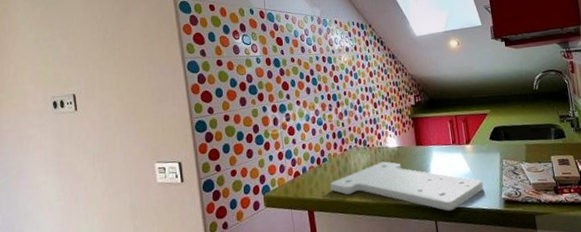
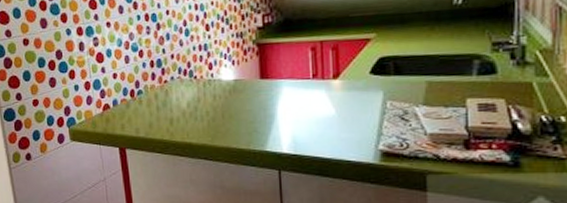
cutting board: present [330,161,484,211] -> none [146,96,353,160]

